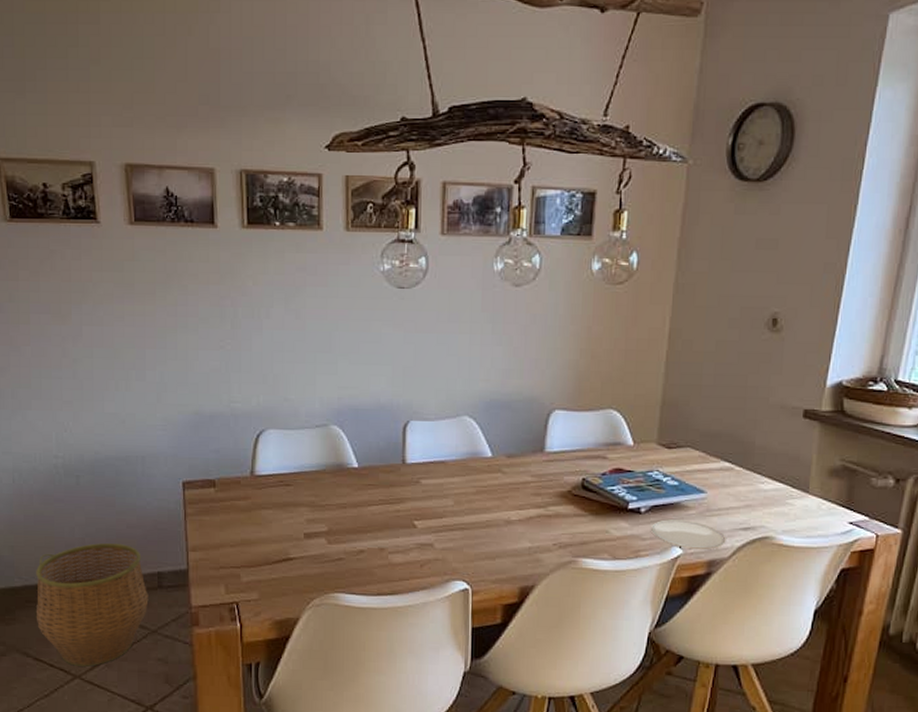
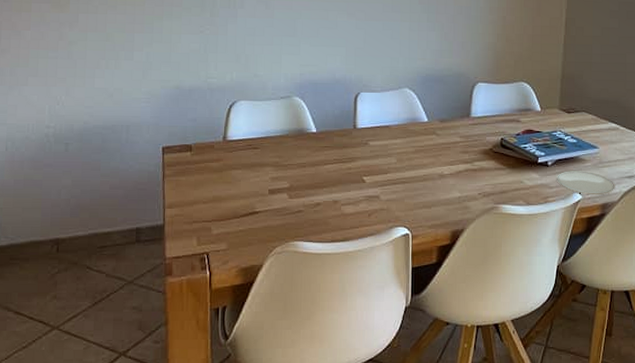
basket: present [35,542,149,667] -> none [19,202,127,318]

